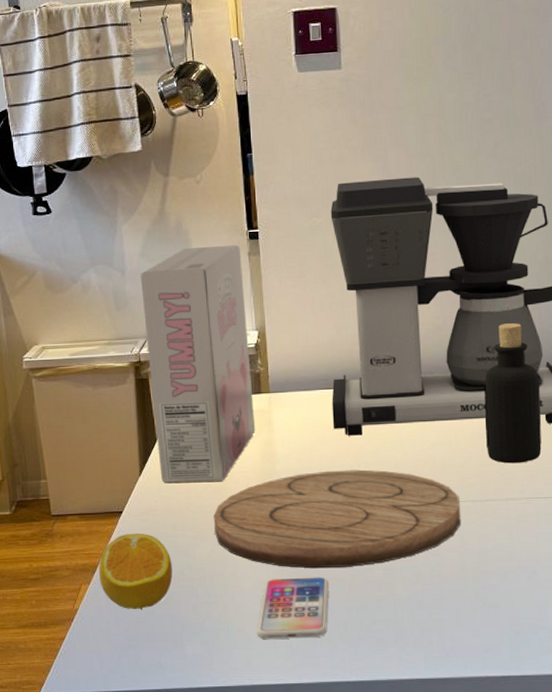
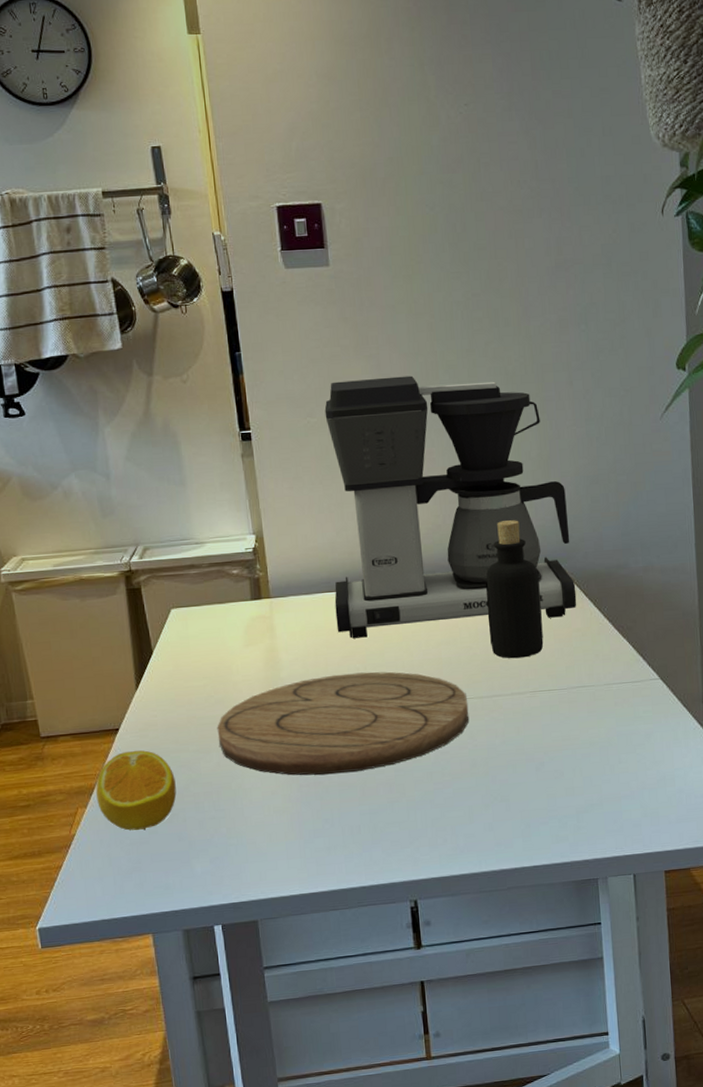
cereal box: present [140,244,256,483] -> none [126,446,258,696]
smartphone: present [257,577,330,639] -> none [268,783,342,850]

